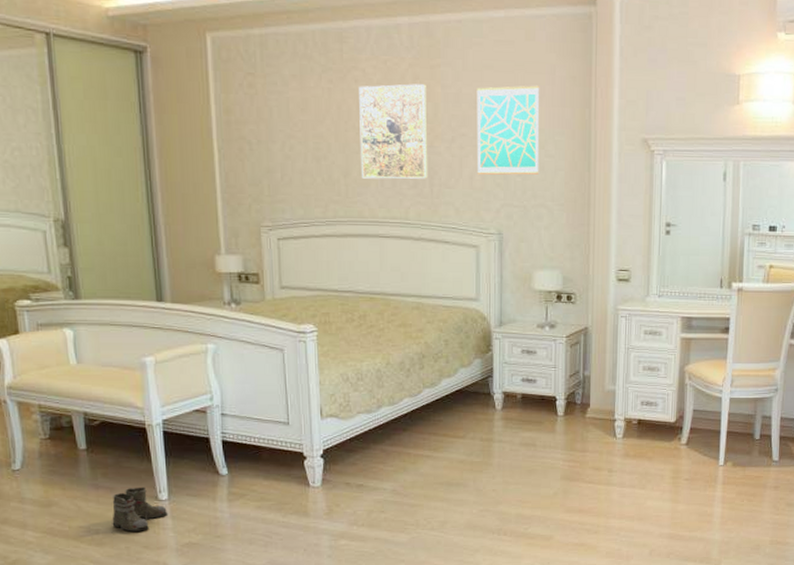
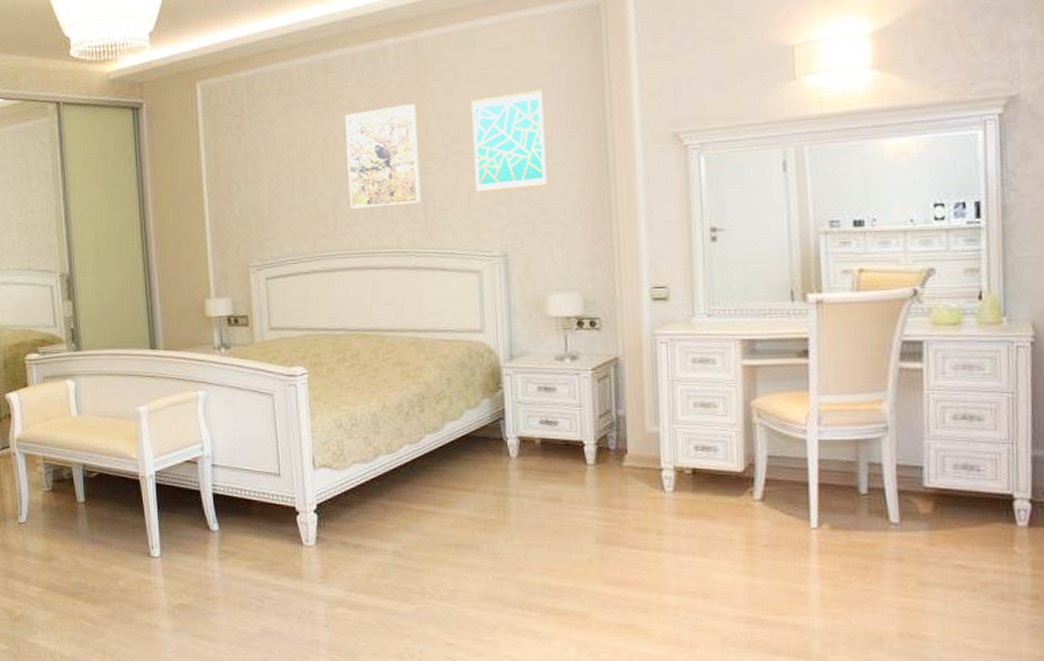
boots: present [111,486,168,533] -> none [106,542,160,591]

